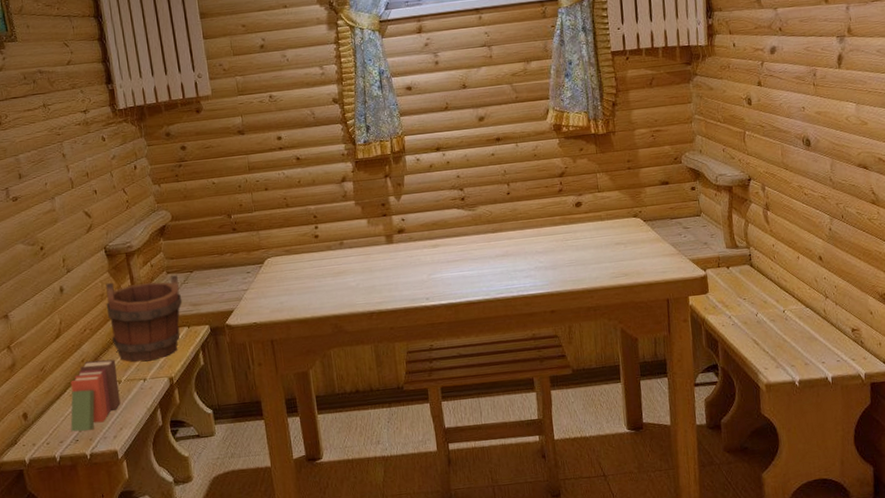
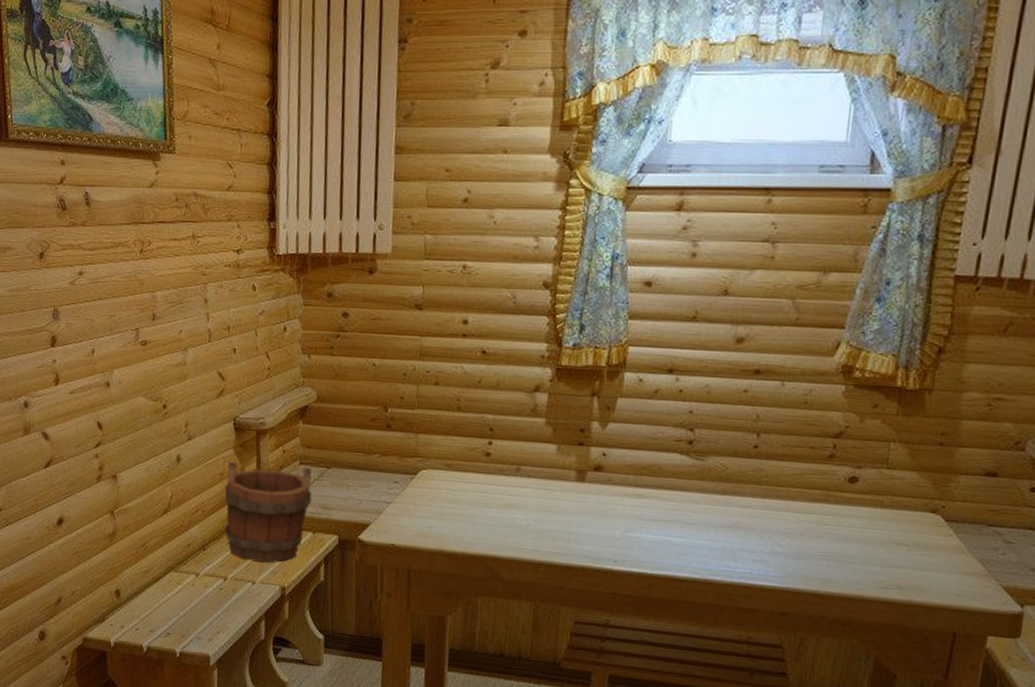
books: present [70,359,121,432] -> none [164,546,225,626]

